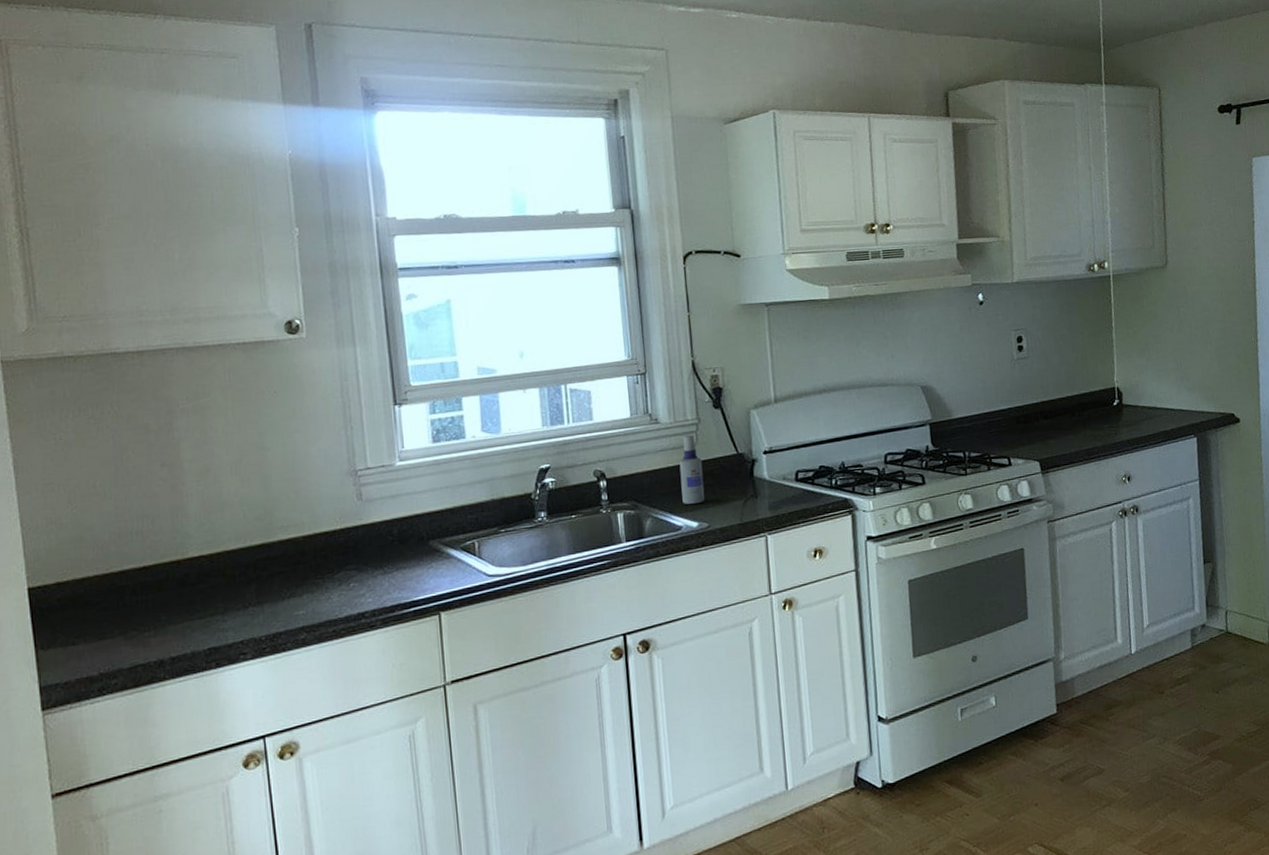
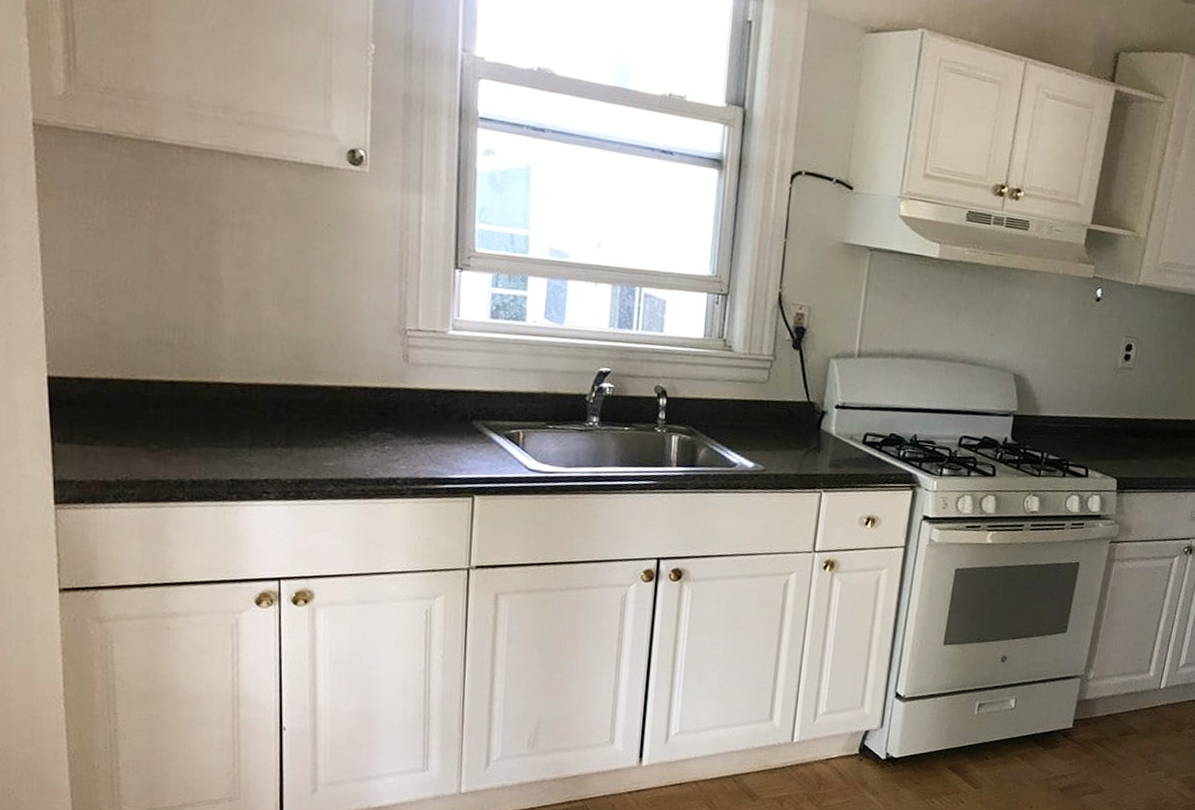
spray bottle: present [679,434,705,505] -> none [742,370,770,444]

